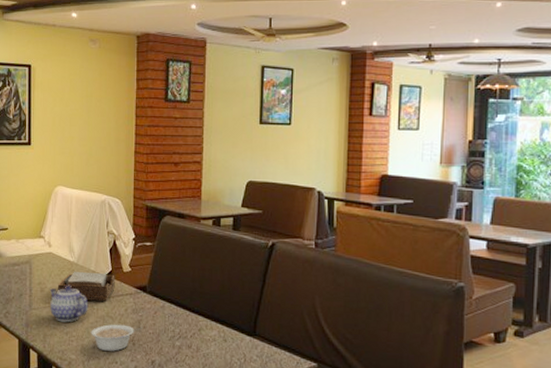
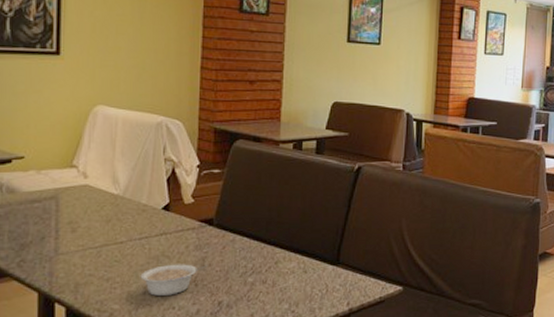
teapot: present [49,285,89,323] -> none [84,222,138,267]
napkin holder: present [57,271,115,301] -> none [95,205,174,239]

